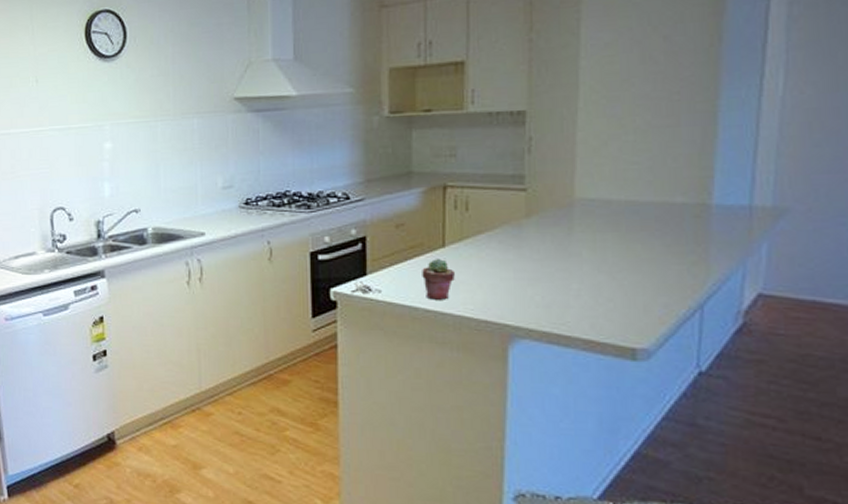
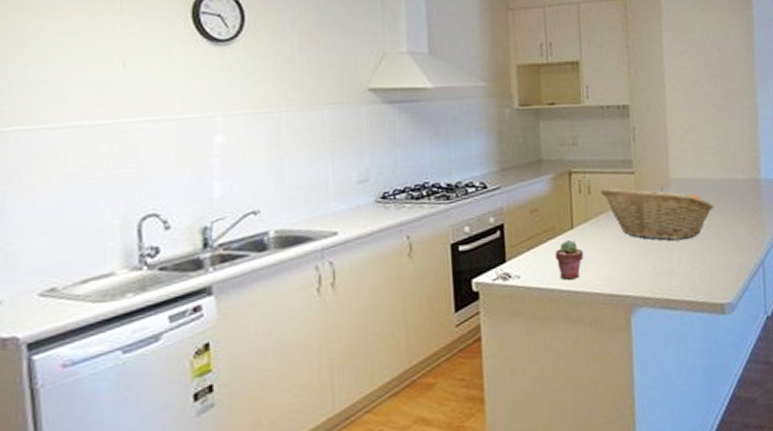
fruit basket: none [481,205,637,269] -> present [600,187,715,241]

